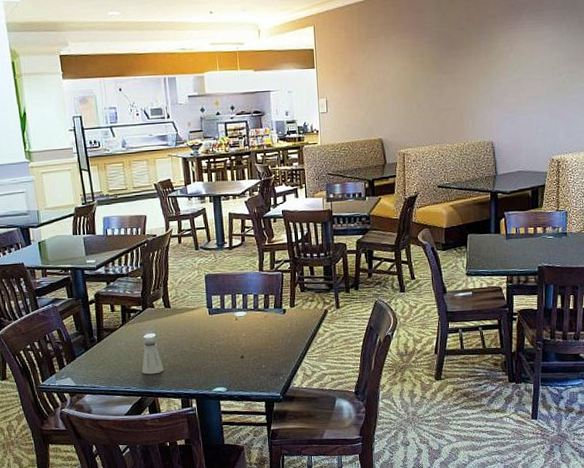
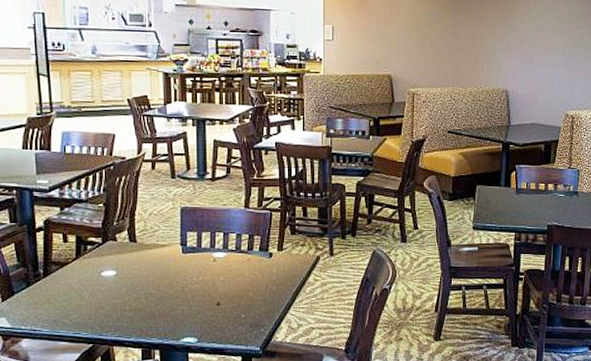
saltshaker: present [142,341,164,375] -> none [96,280,124,319]

